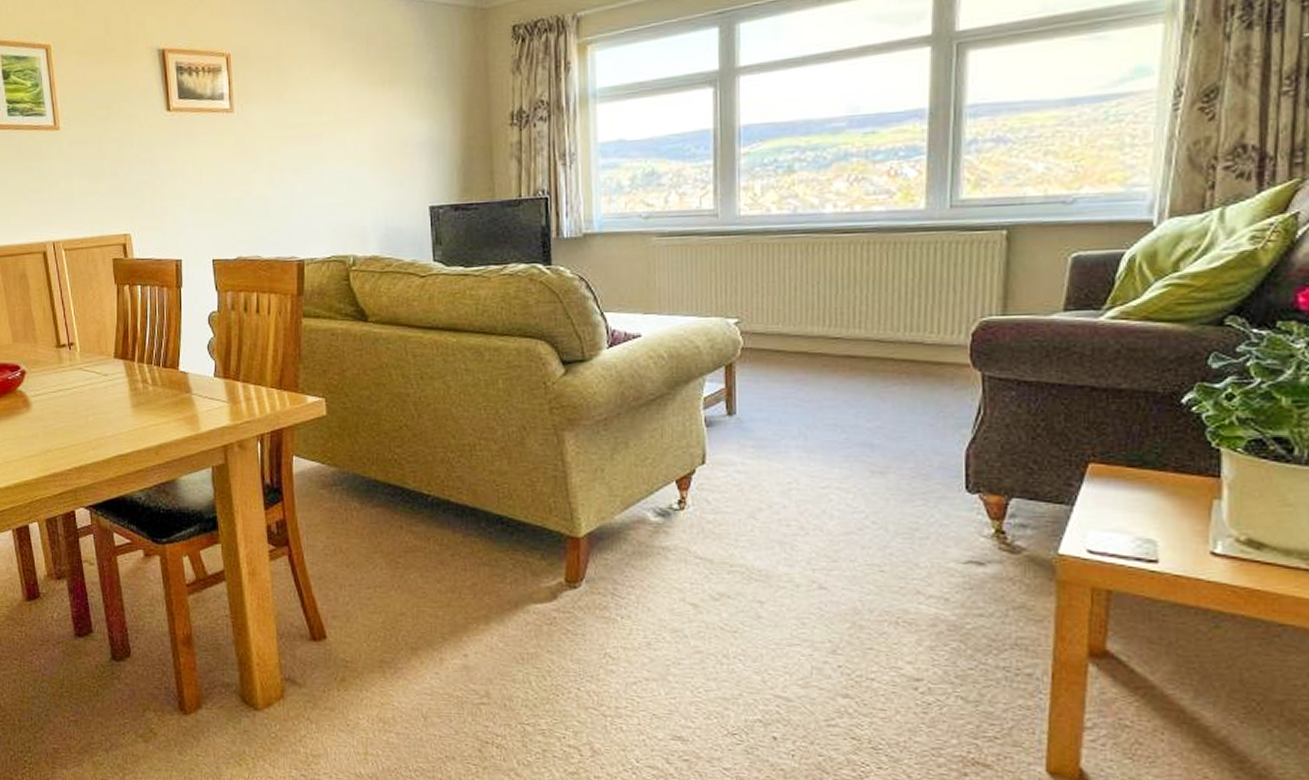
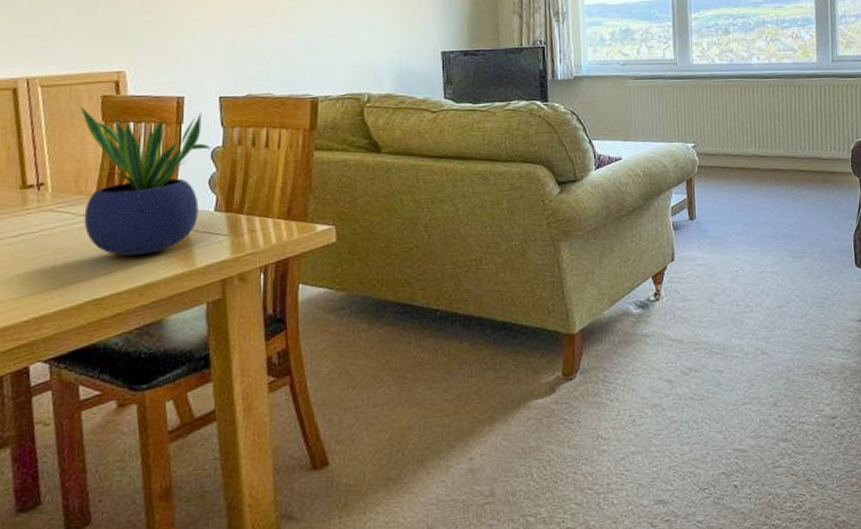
potted plant: none [96,269,208,416] -> present [80,106,211,256]

